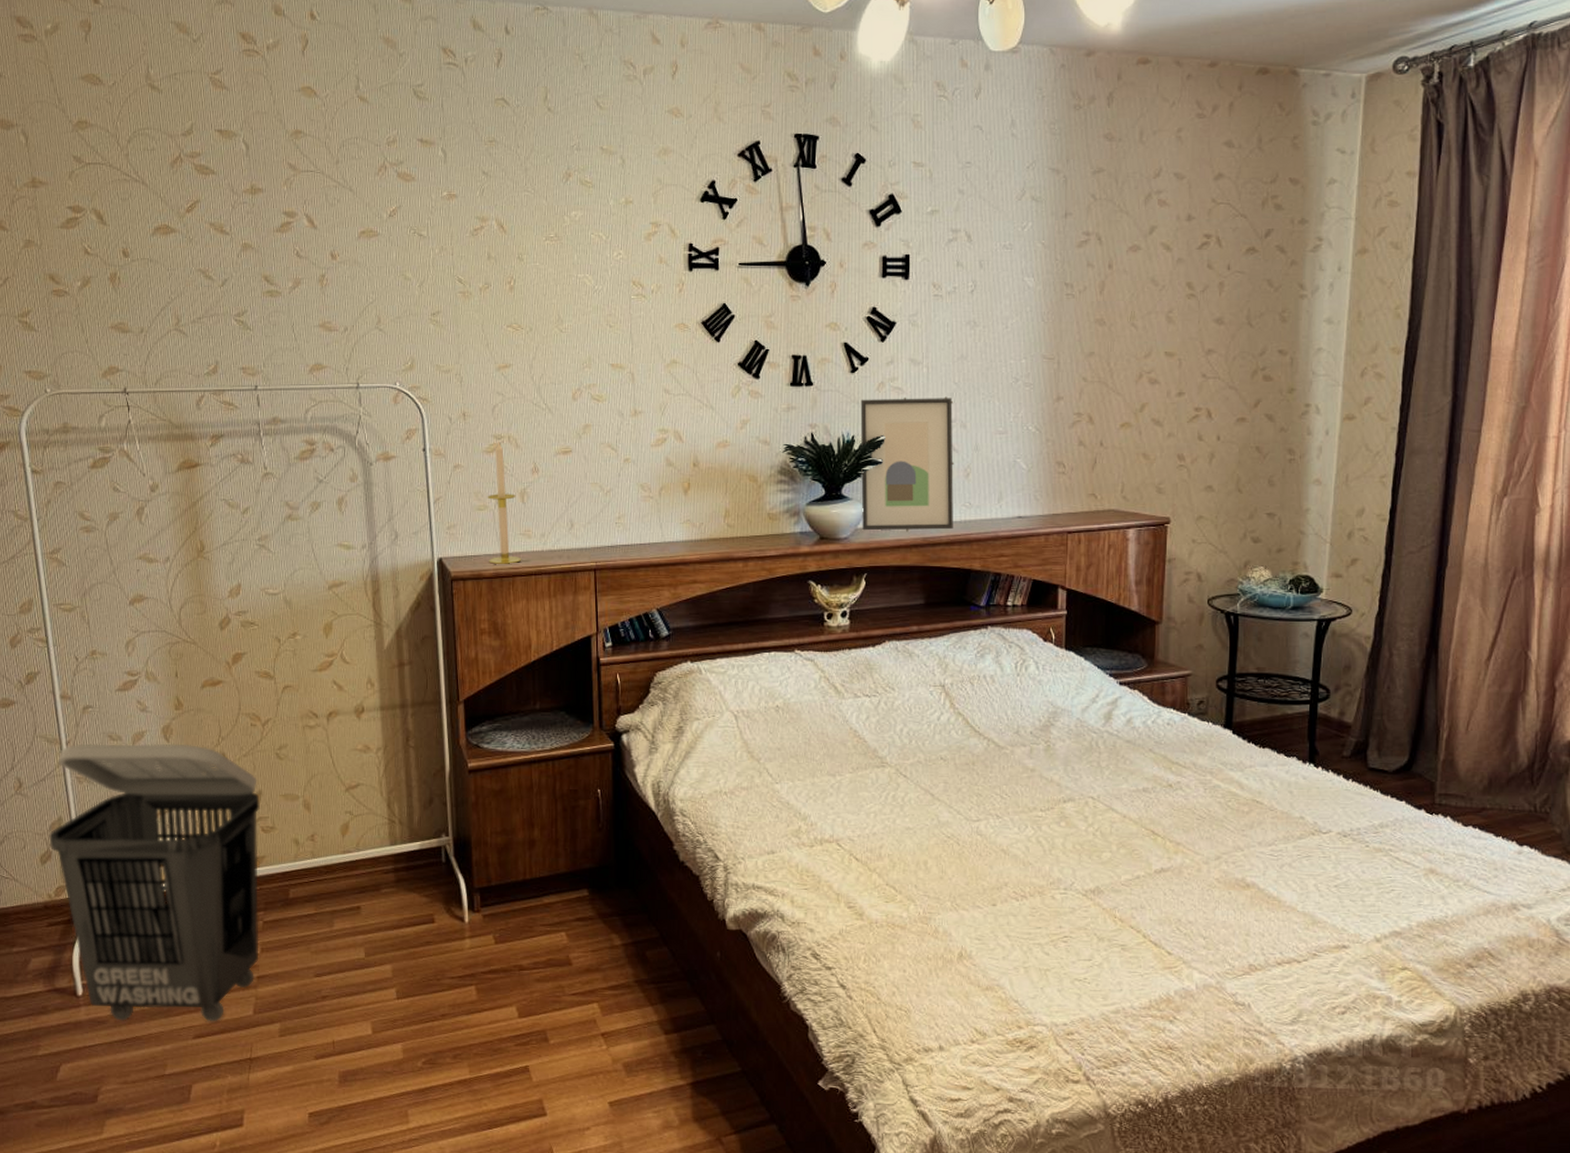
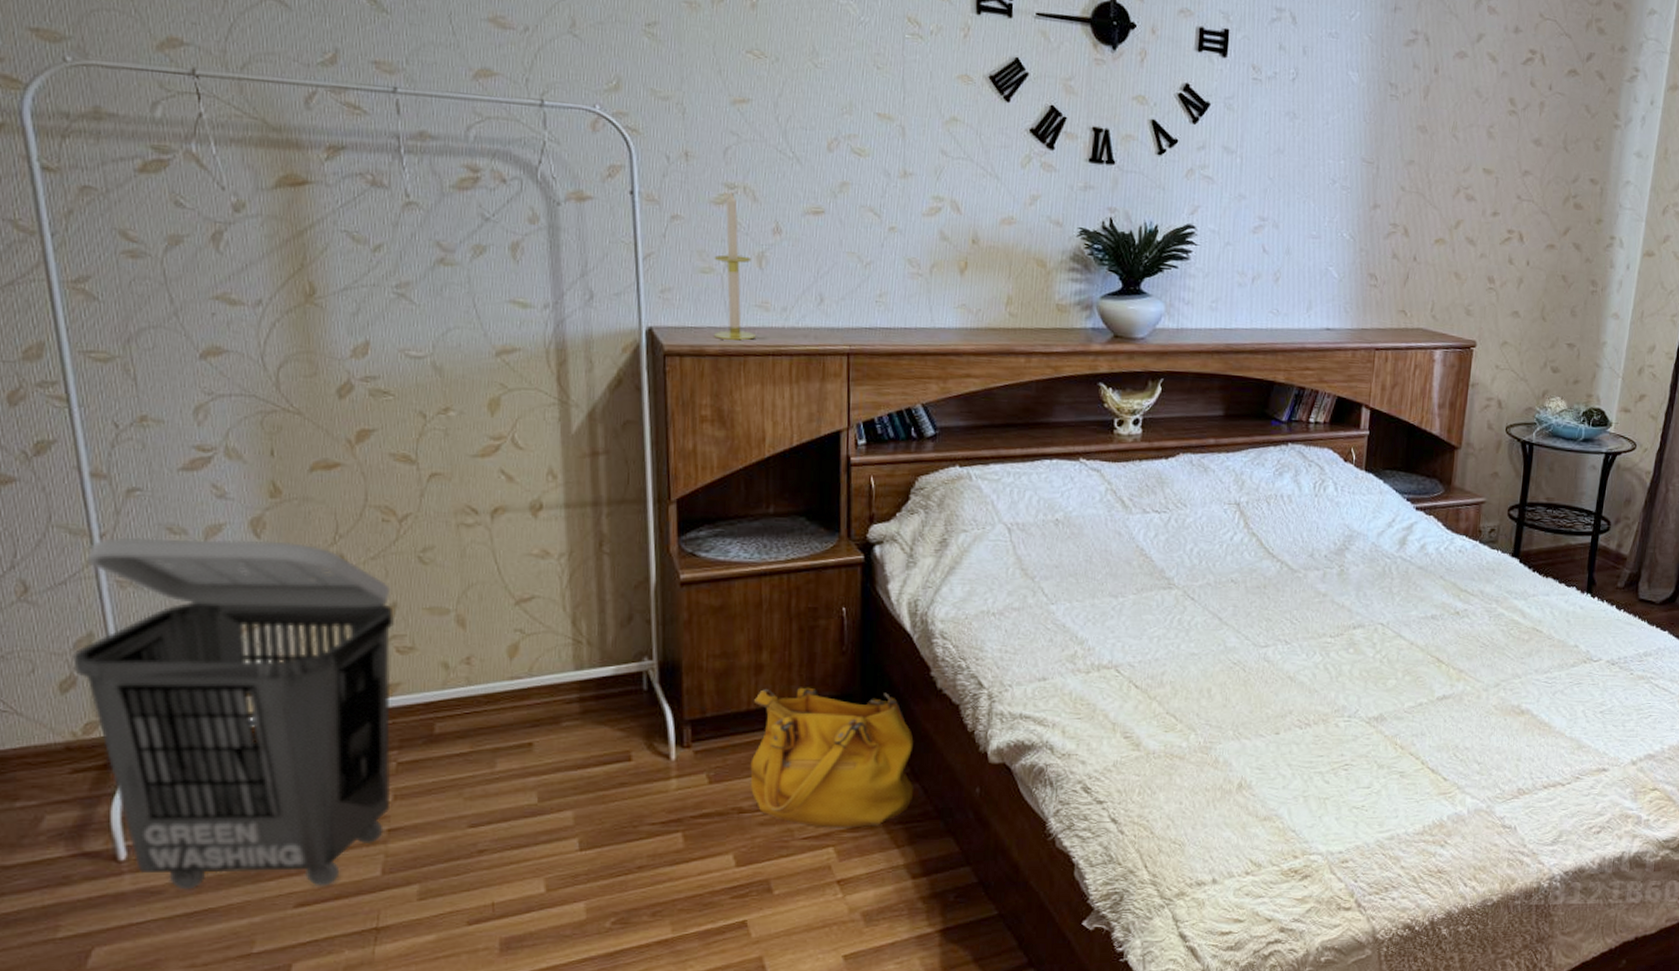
handbag: none [527,859,664,986] -> present [750,687,914,828]
picture frame: present [860,396,955,532] -> none [1161,185,1267,338]

